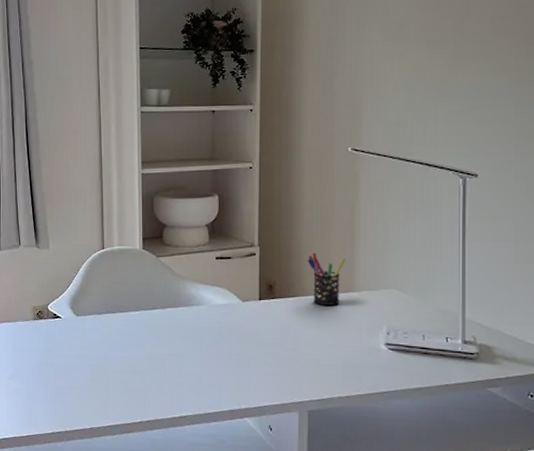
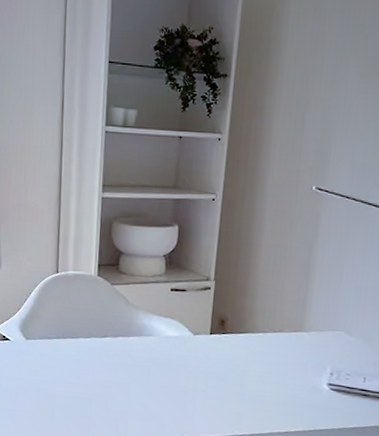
pen holder: present [307,252,345,305] -> none [261,290,298,344]

